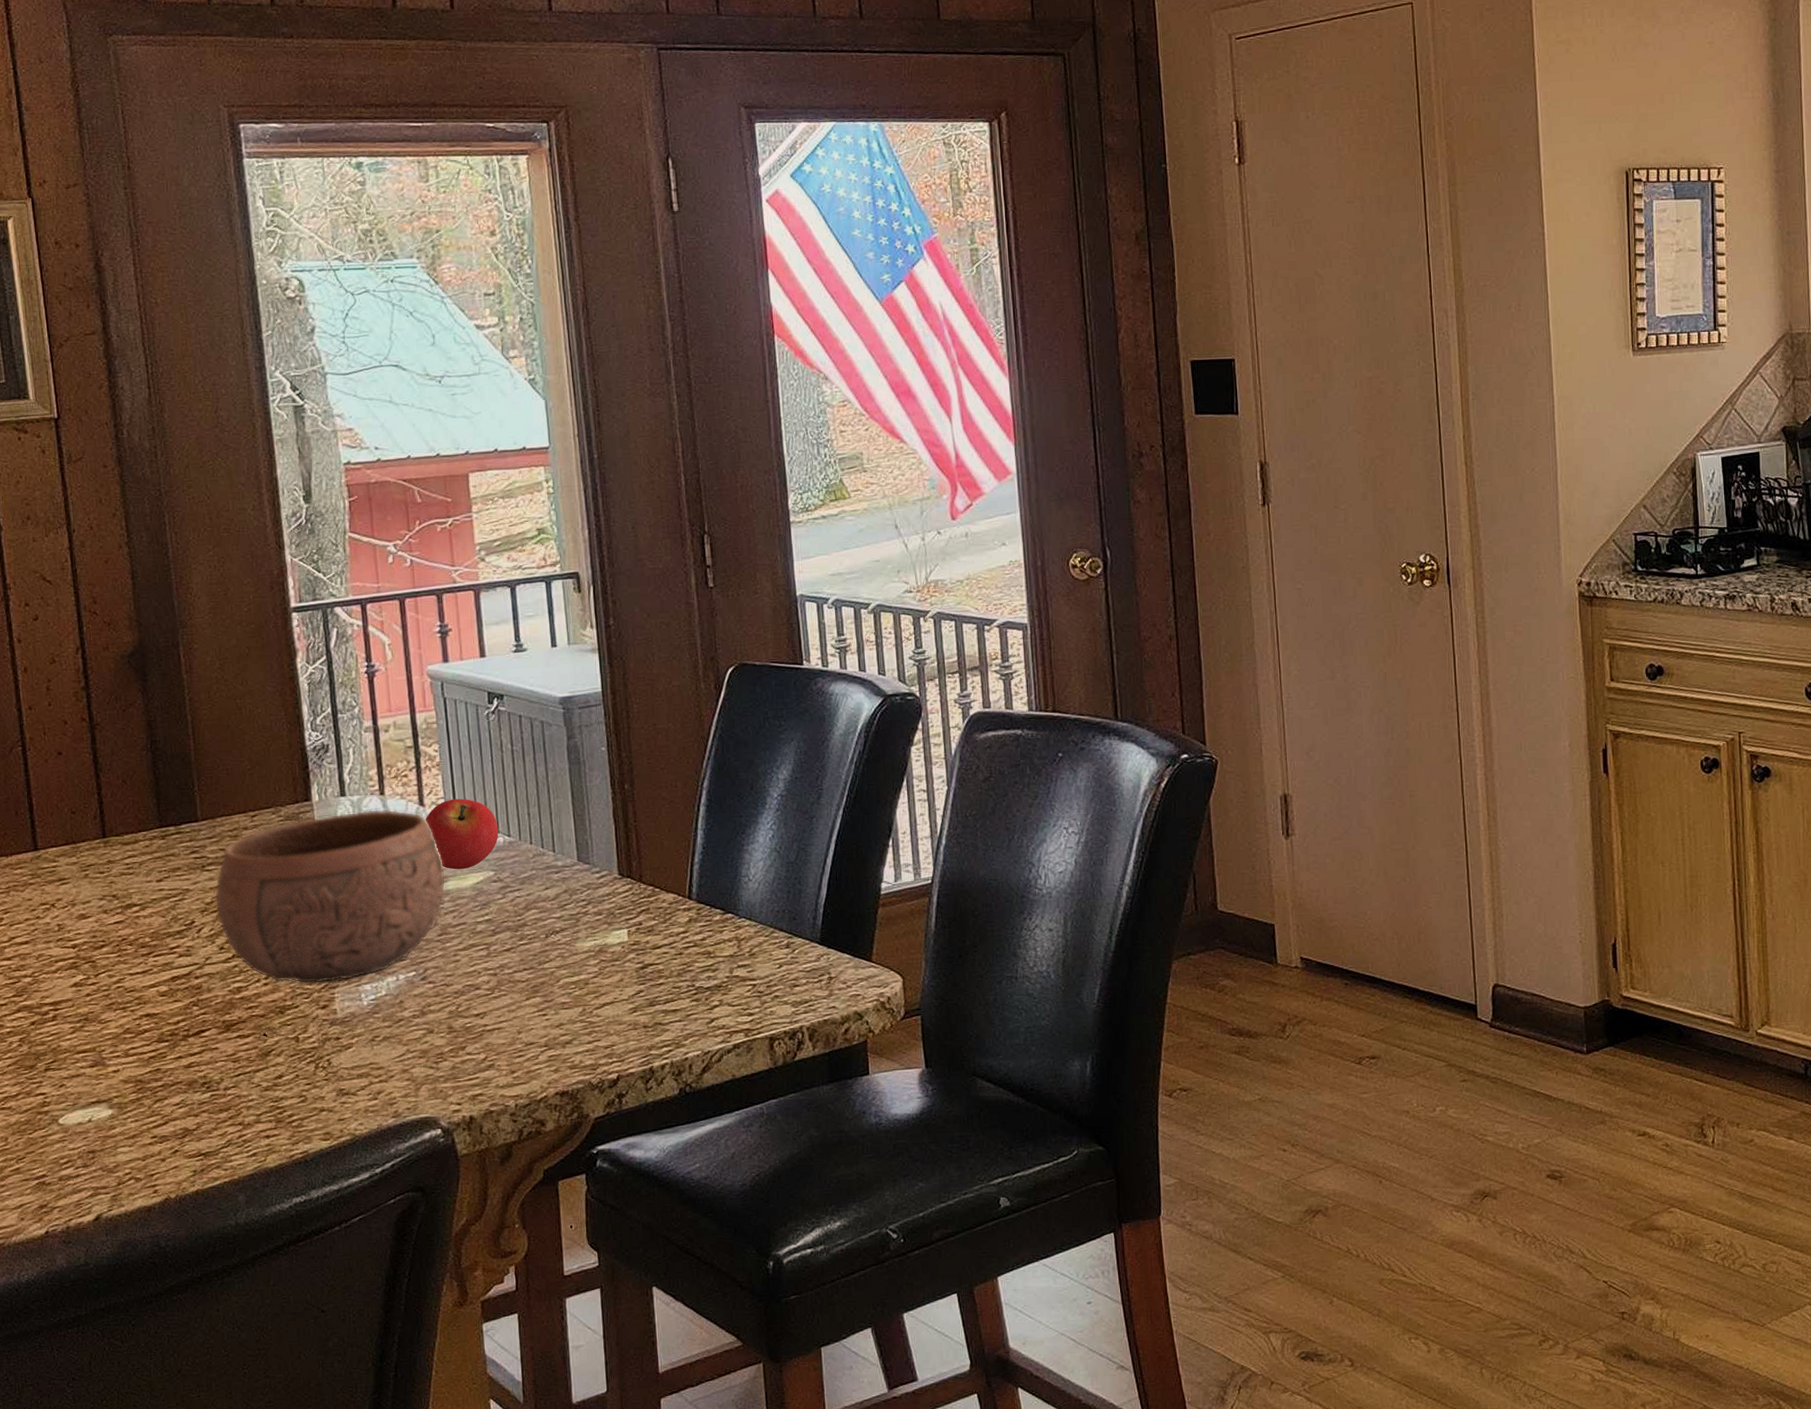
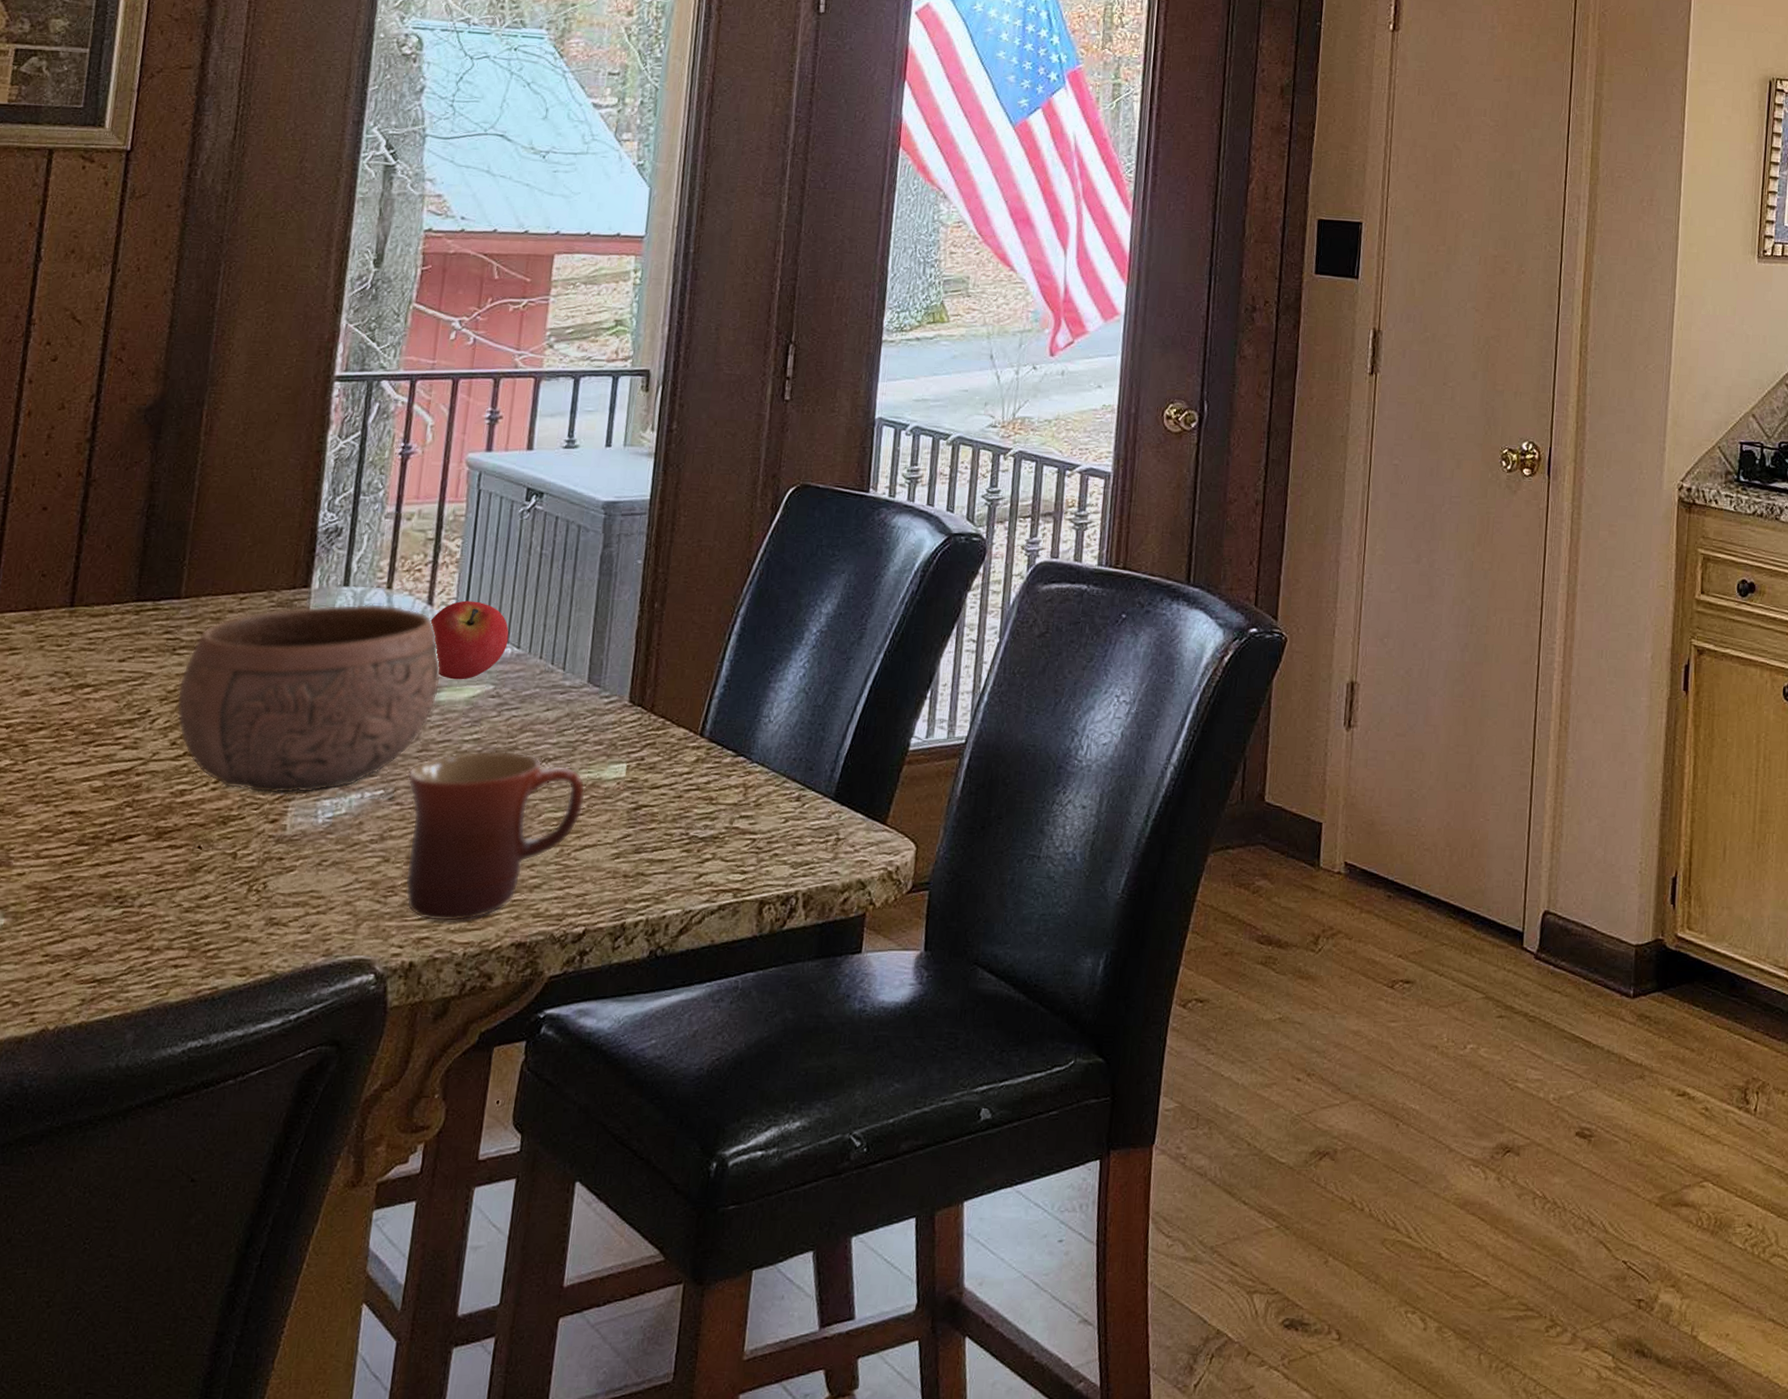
mug: none [433,927,596,1080] -> present [405,750,586,922]

